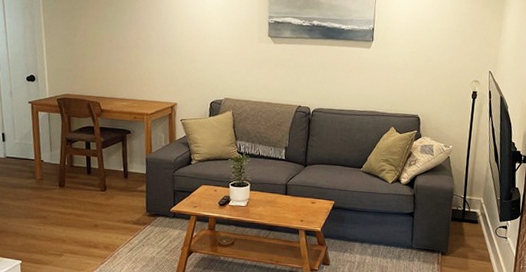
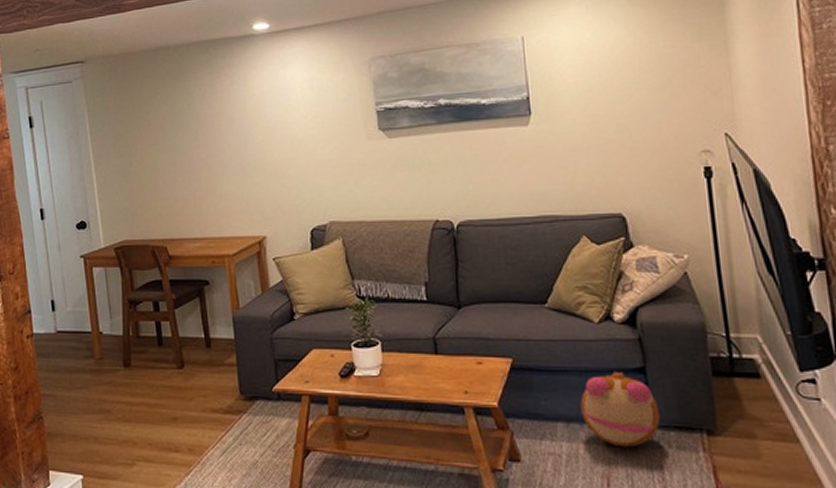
plush toy: none [371,213,418,260] -> present [580,371,660,448]

